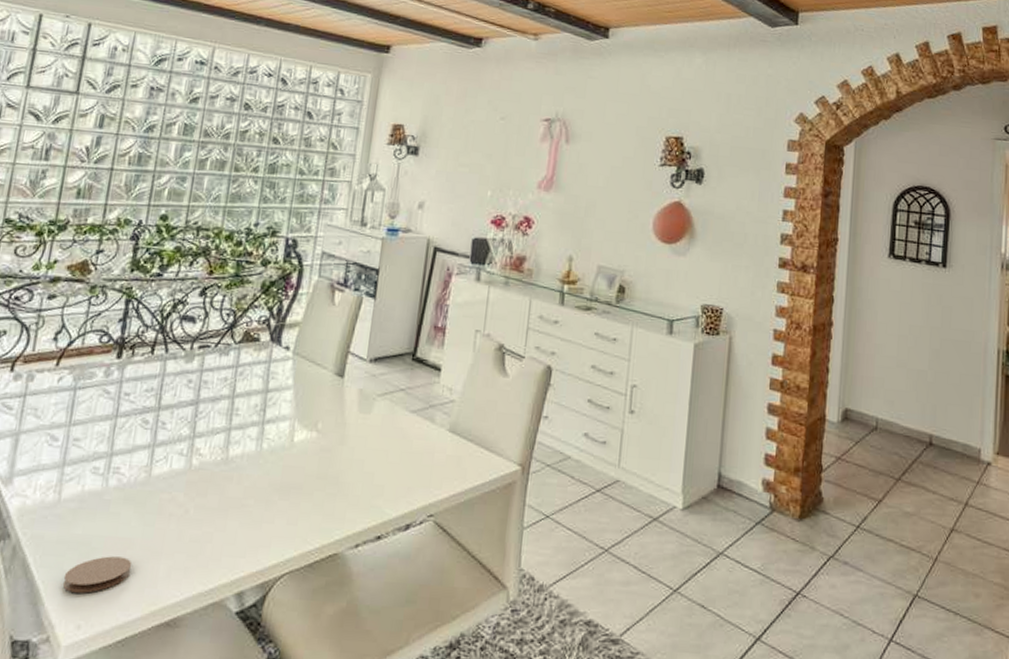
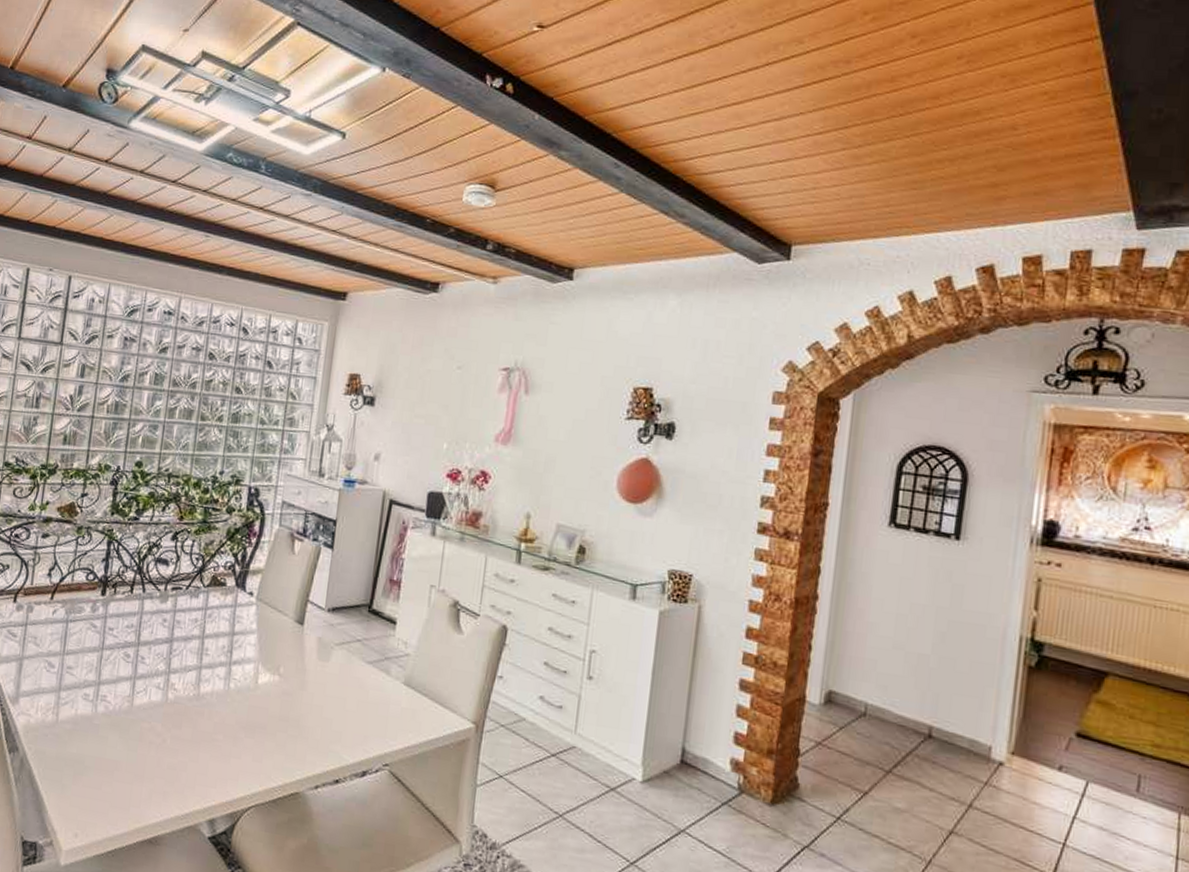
coaster: present [62,556,132,593] -> none [61,775,119,806]

